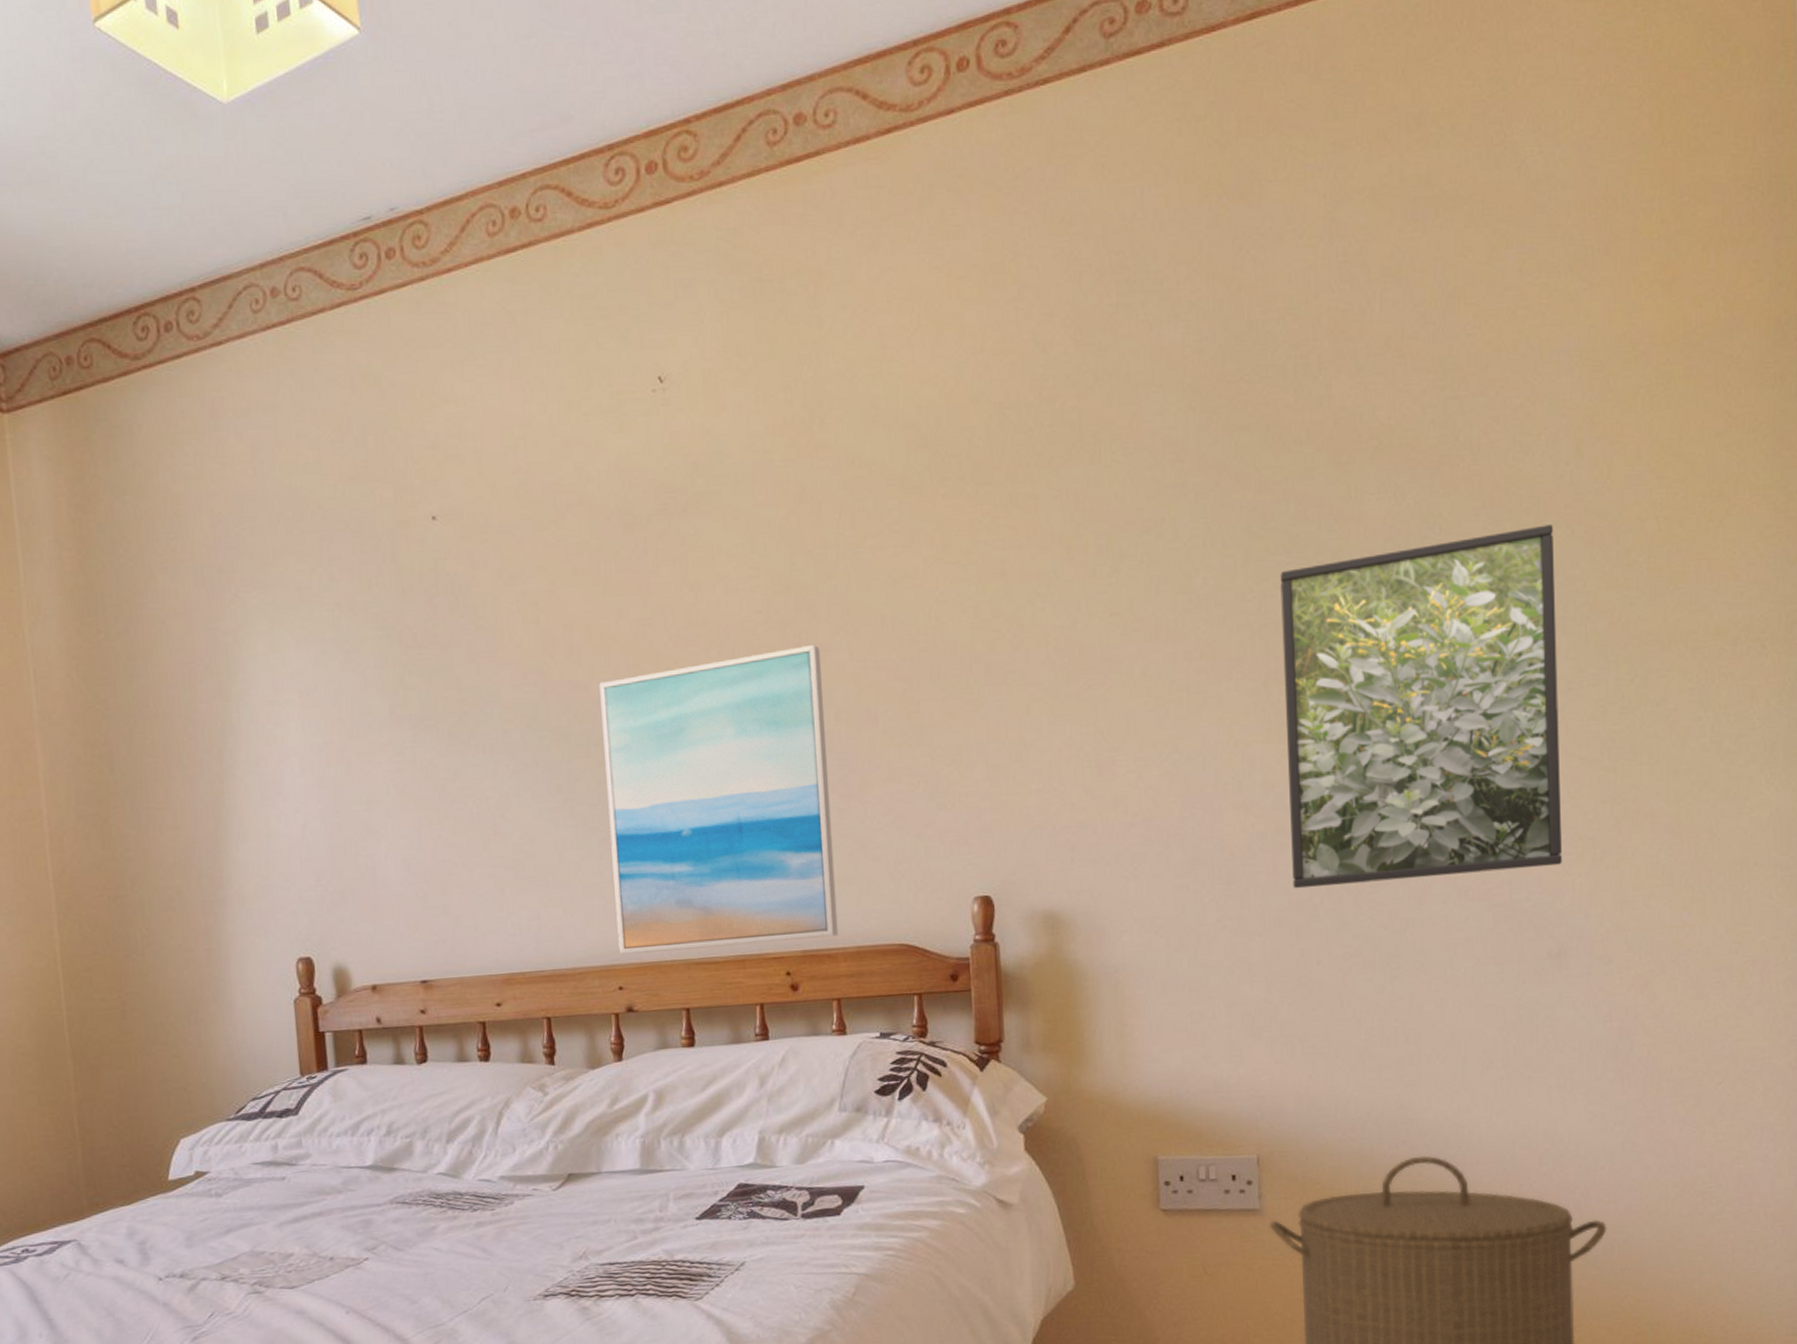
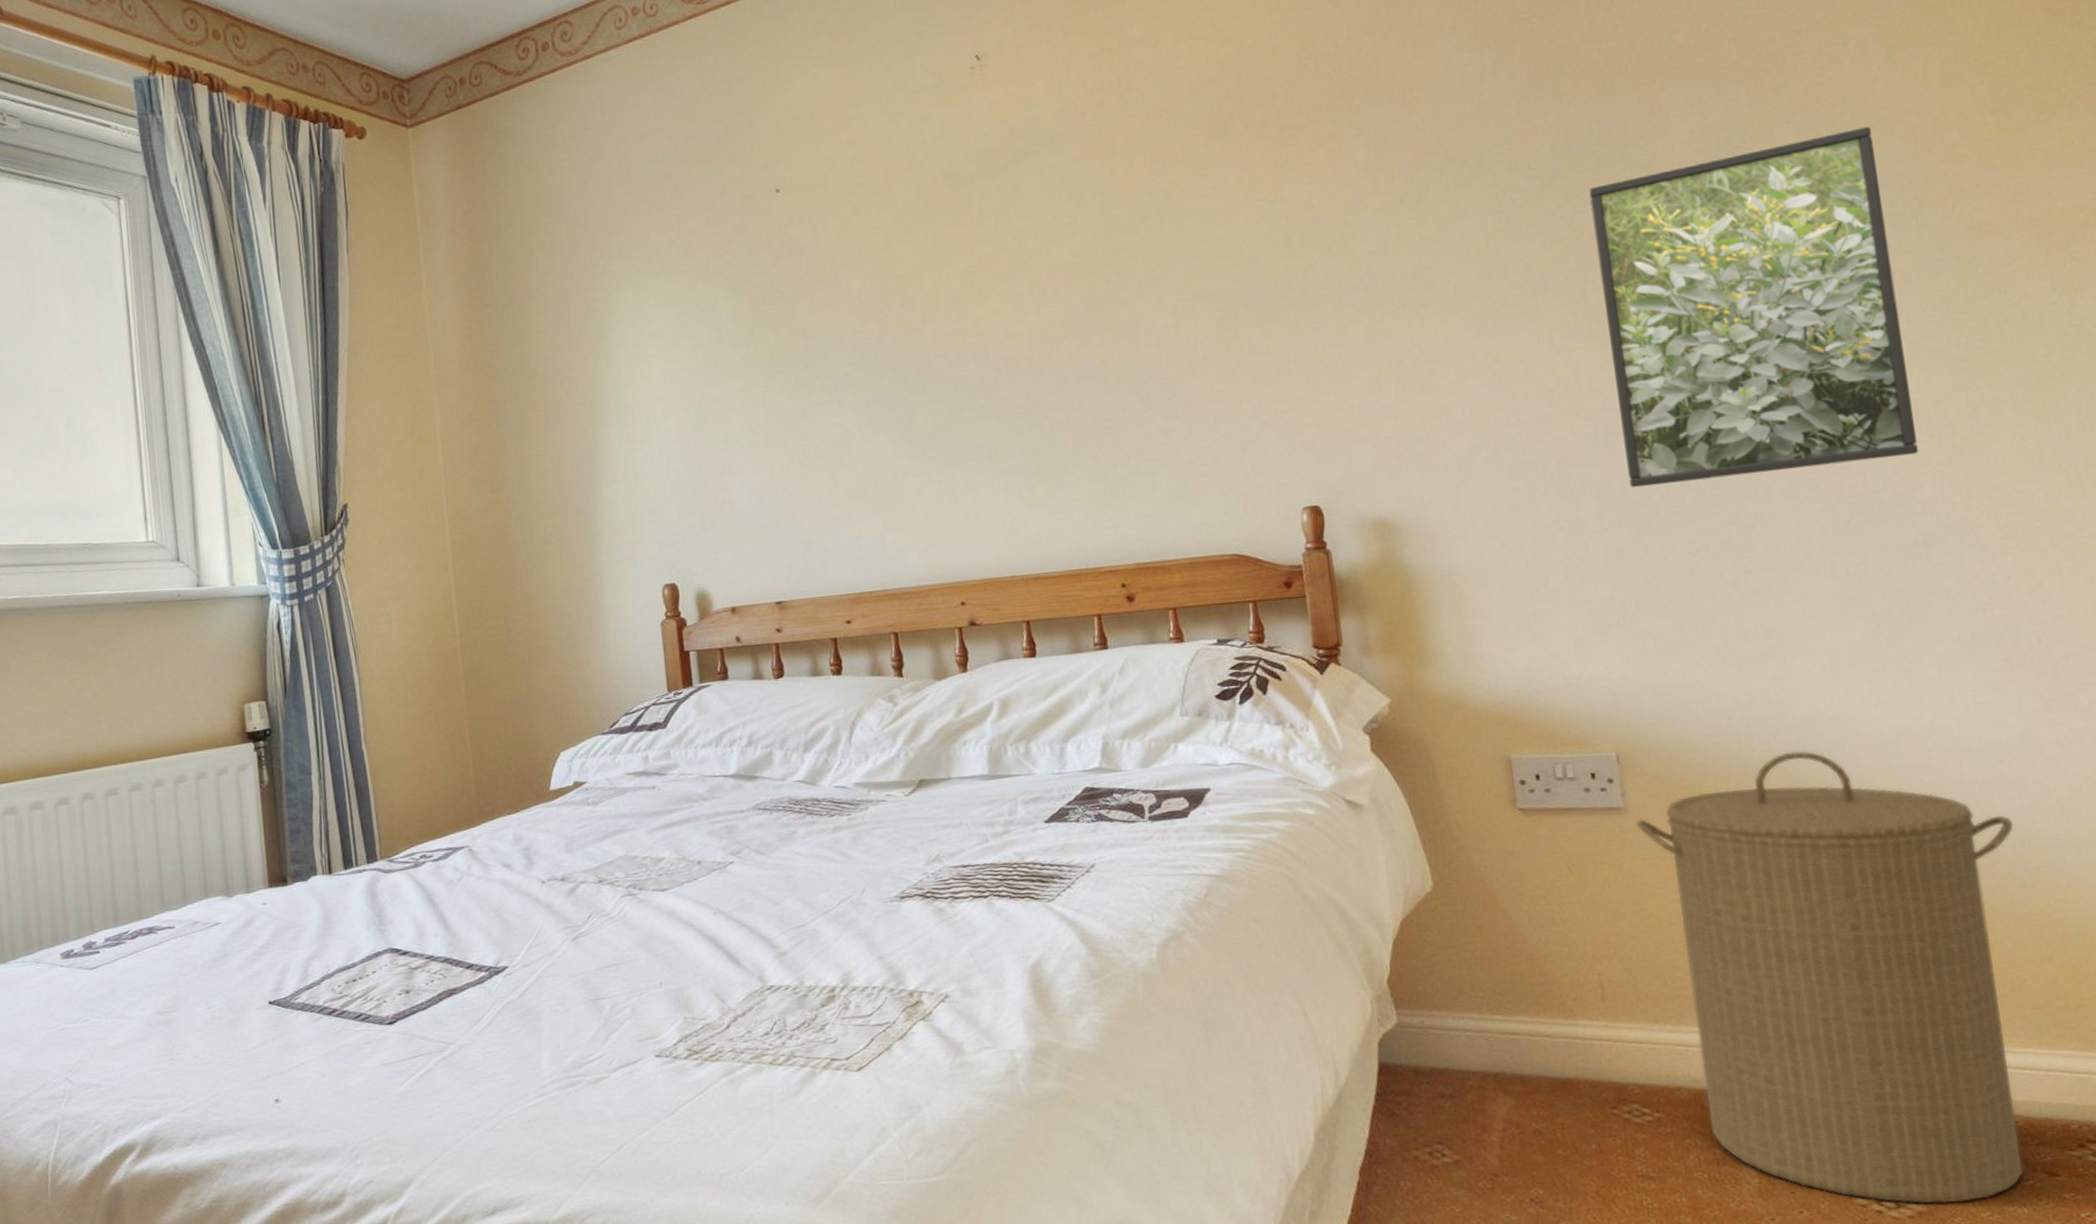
wall art: present [599,644,838,955] -> none [932,281,1171,572]

